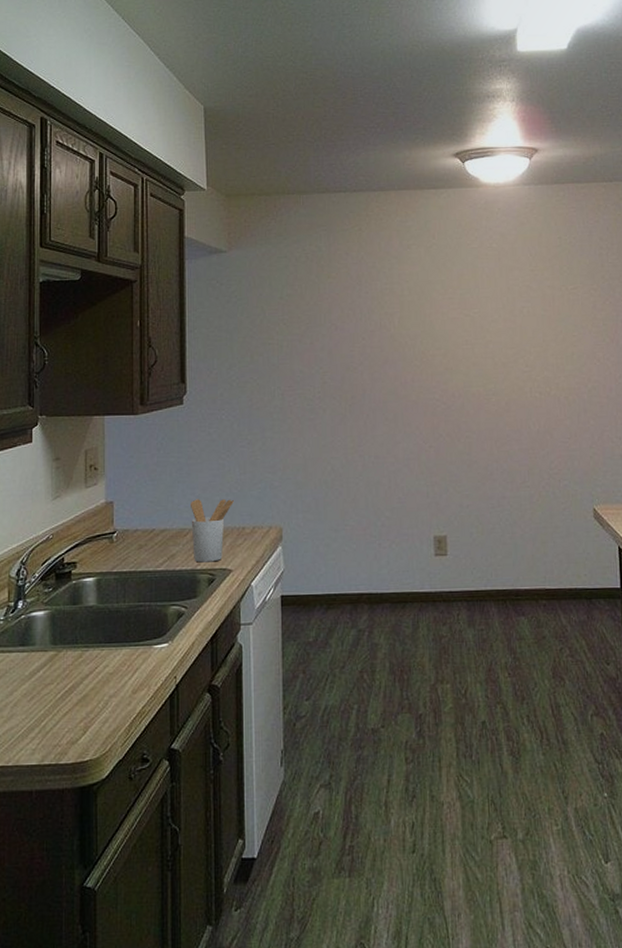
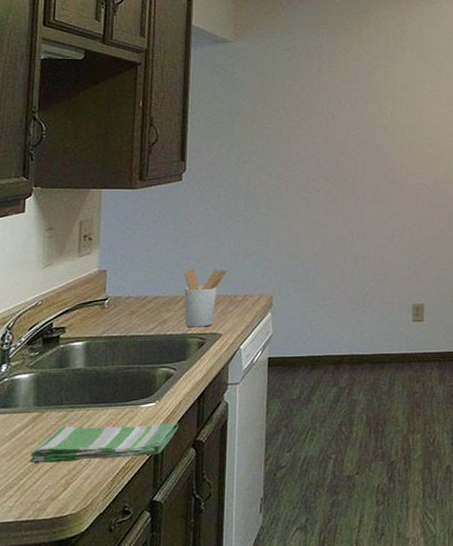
dish towel: none [50,665,192,706] -> present [30,422,178,465]

